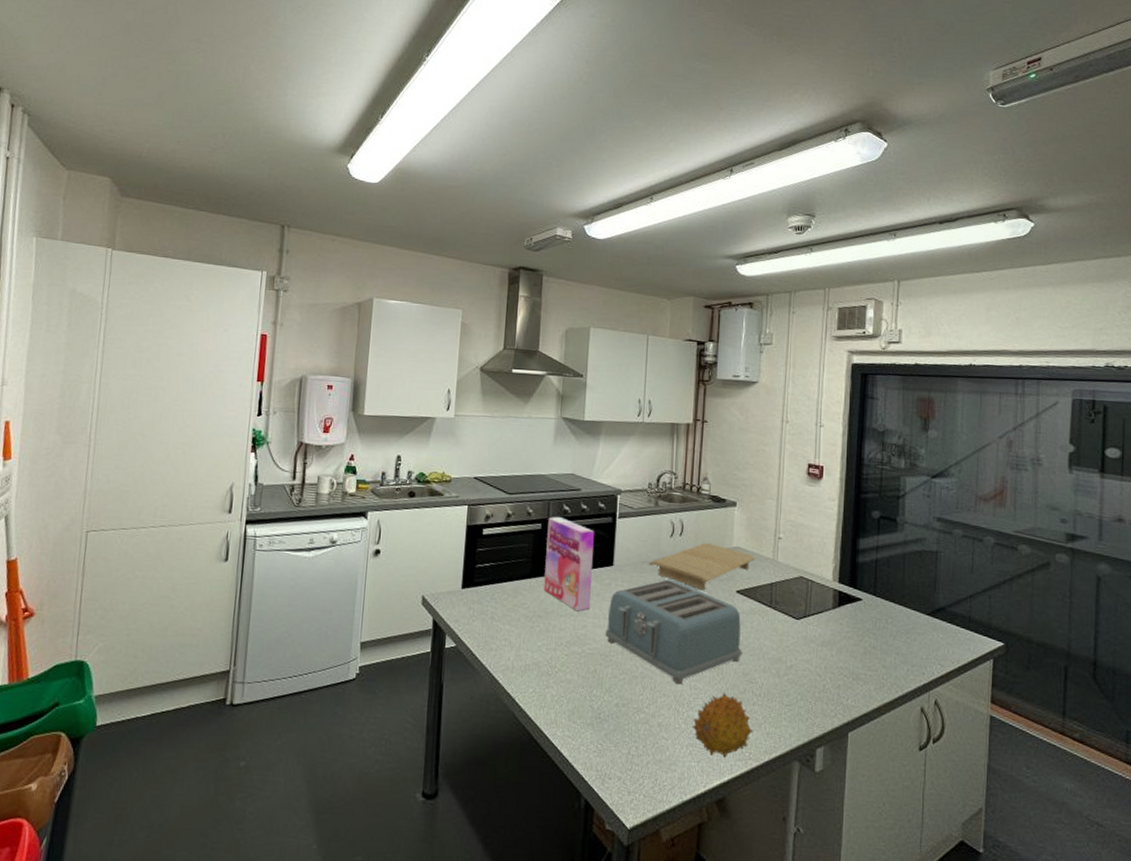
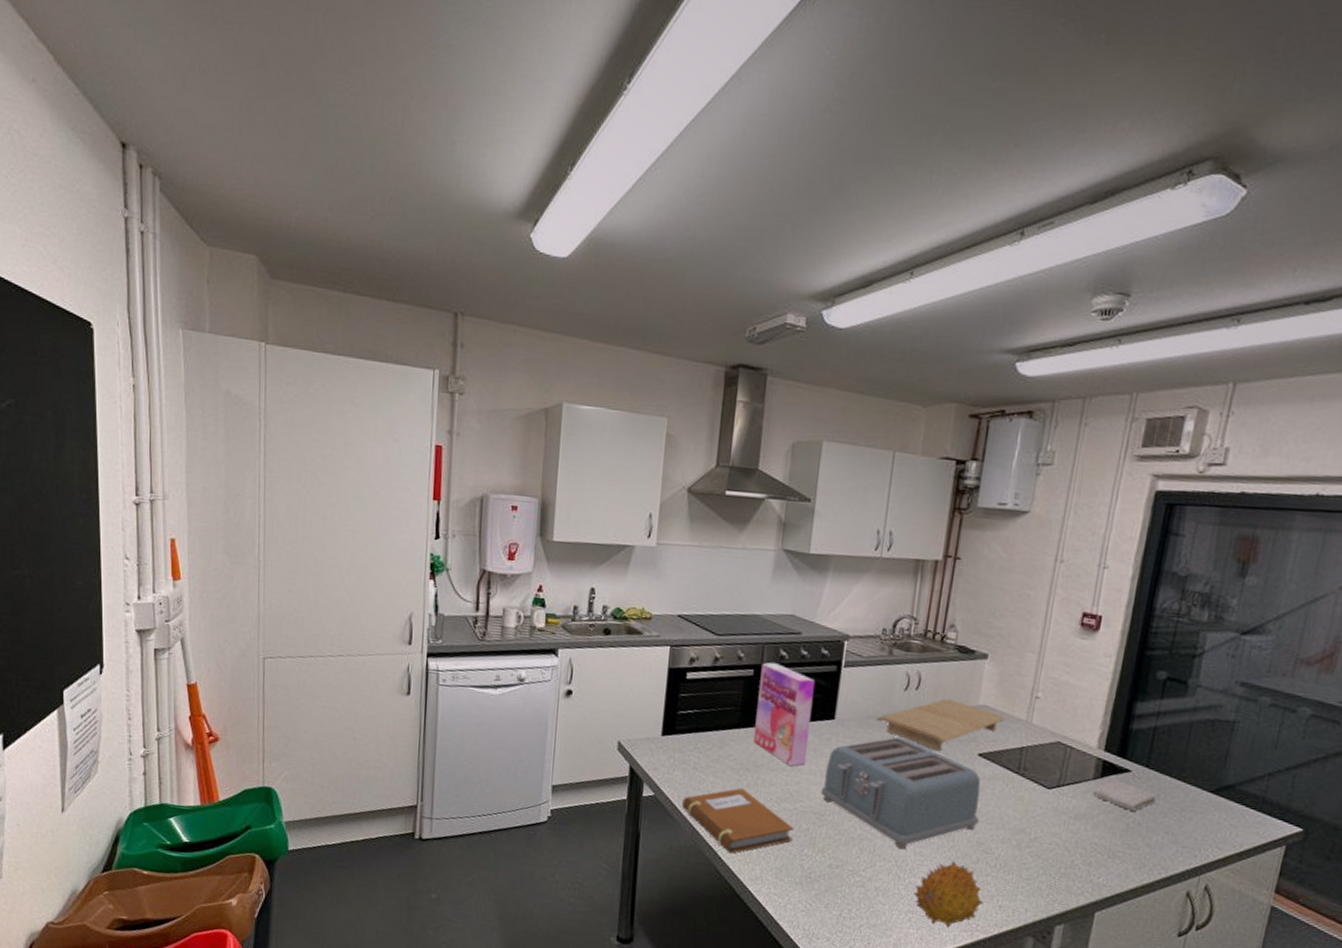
notebook: none [481,634,583,699] -> present [682,788,794,854]
washcloth: none [834,609,885,635] -> present [1093,781,1157,811]

